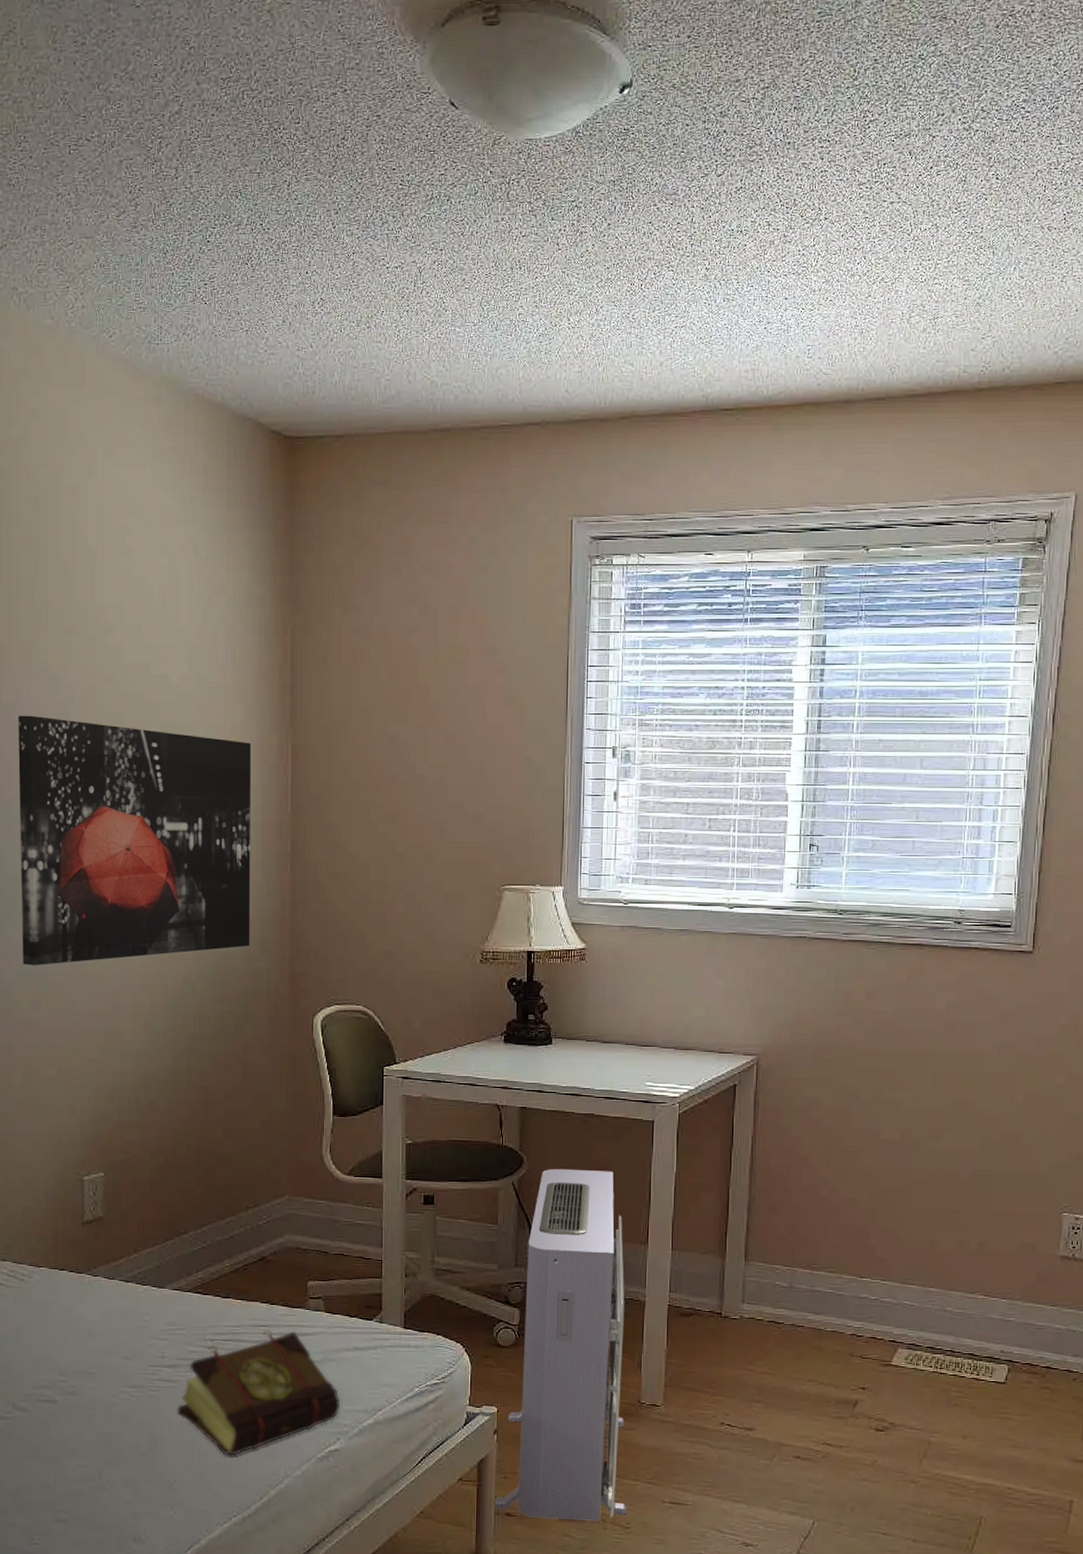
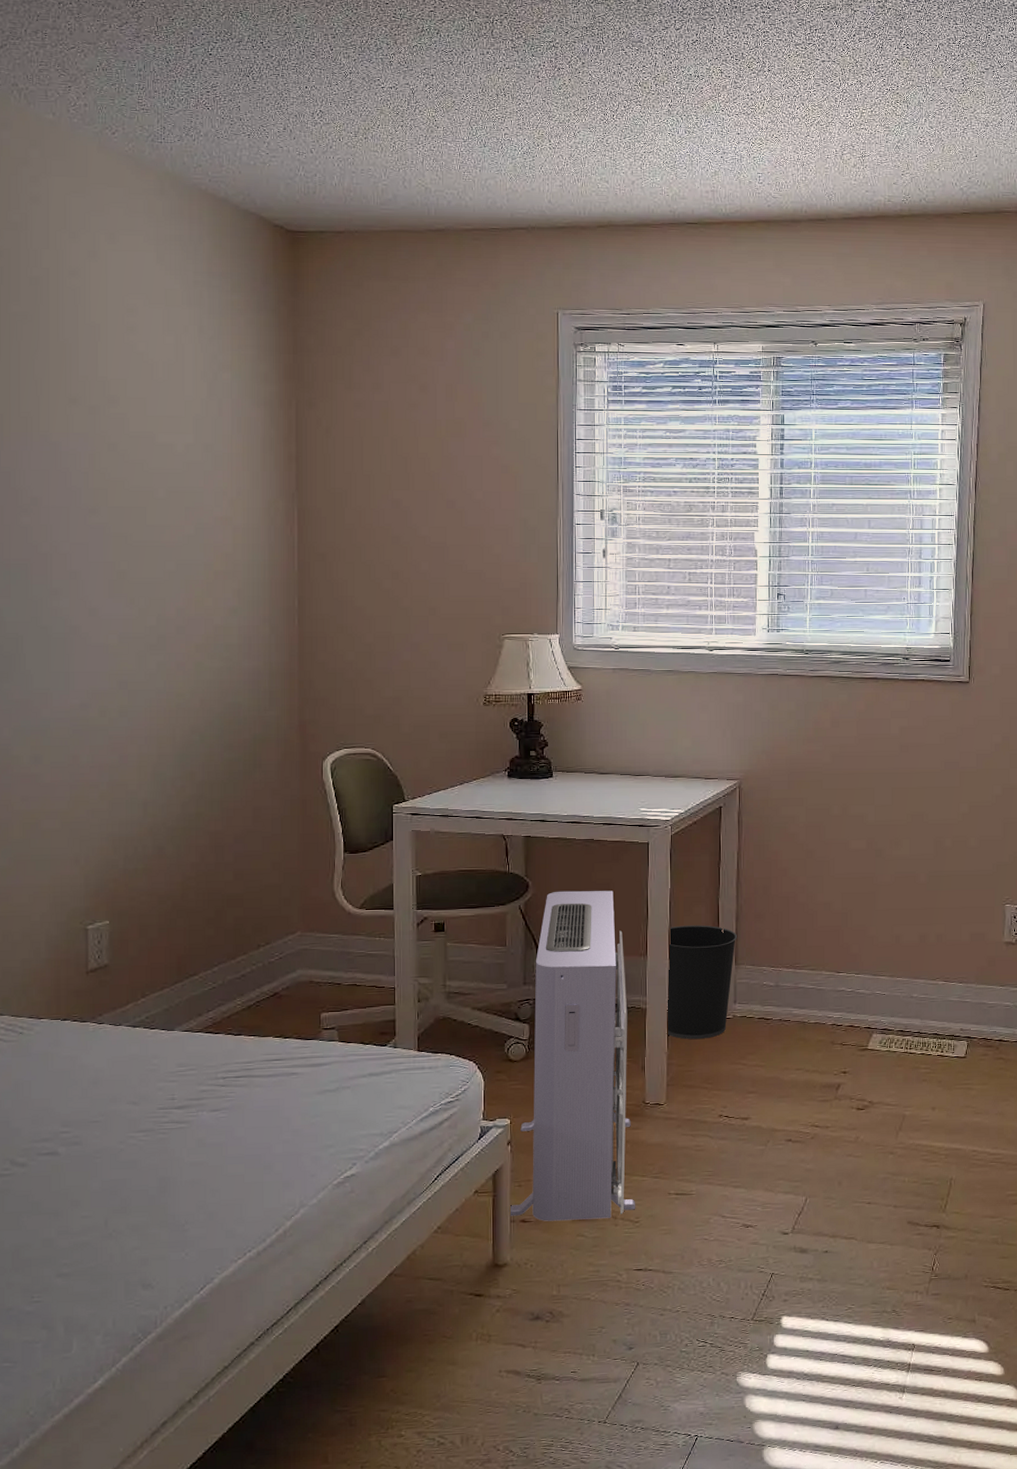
wall art: present [18,715,252,966] -> none [18,481,259,722]
book: present [176,1330,341,1456] -> none [187,1063,356,1192]
wastebasket: none [666,1213,749,1339] -> present [666,925,738,1040]

